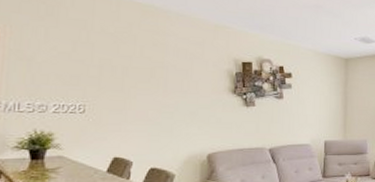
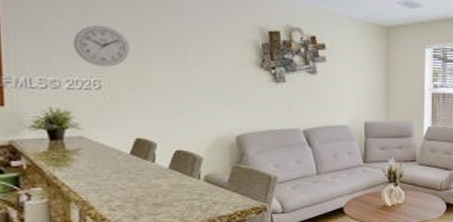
wall clock: none [63,56,115,93] -> present [72,25,129,67]

